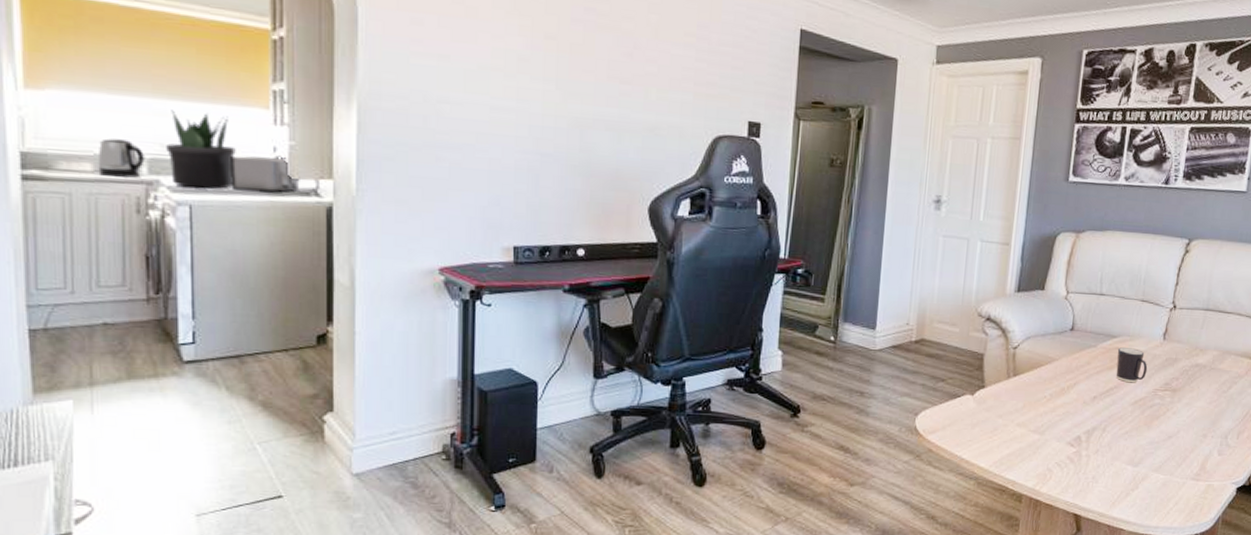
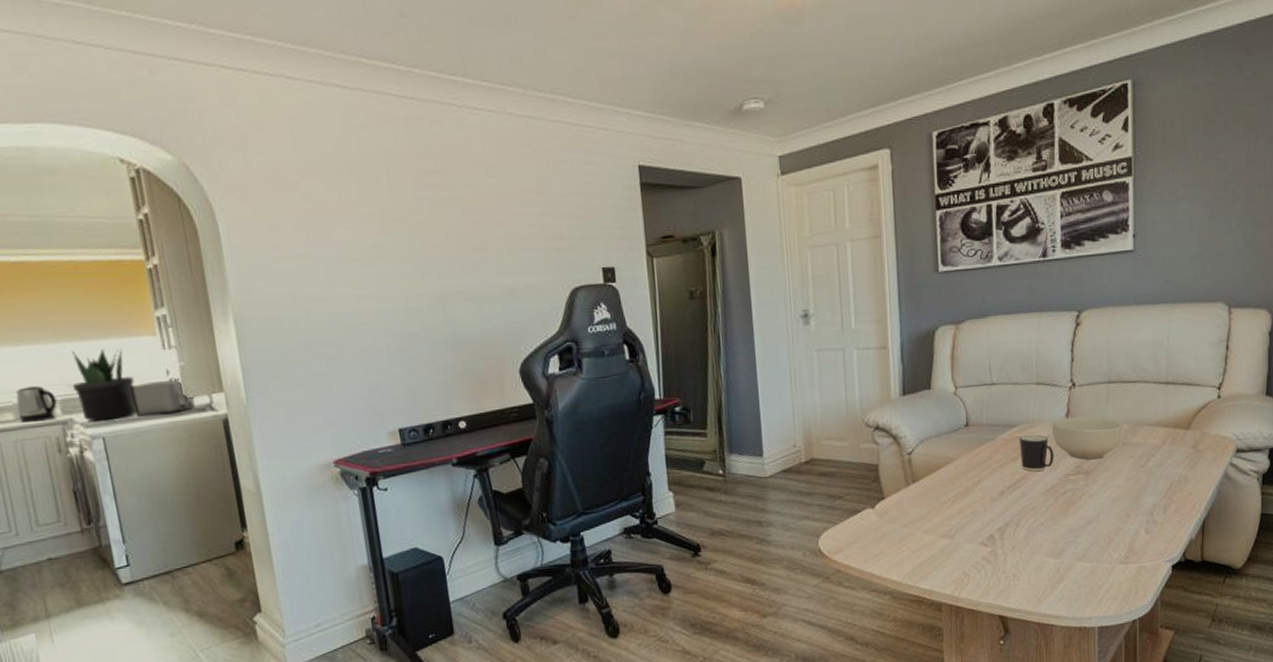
bowl: none [1148,336,1214,379] -> present [1051,416,1124,460]

